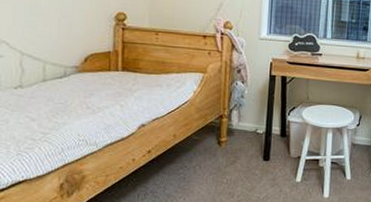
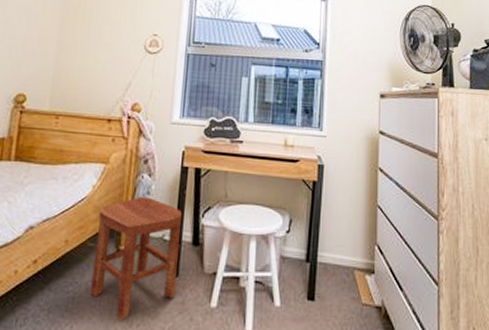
stool: none [198,99,271,193] -> present [90,196,182,320]

